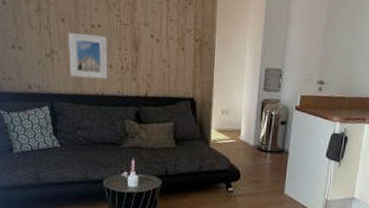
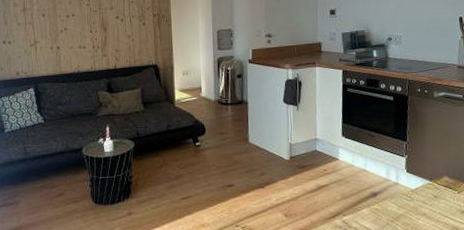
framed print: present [69,33,108,80] -> none [49,23,82,60]

